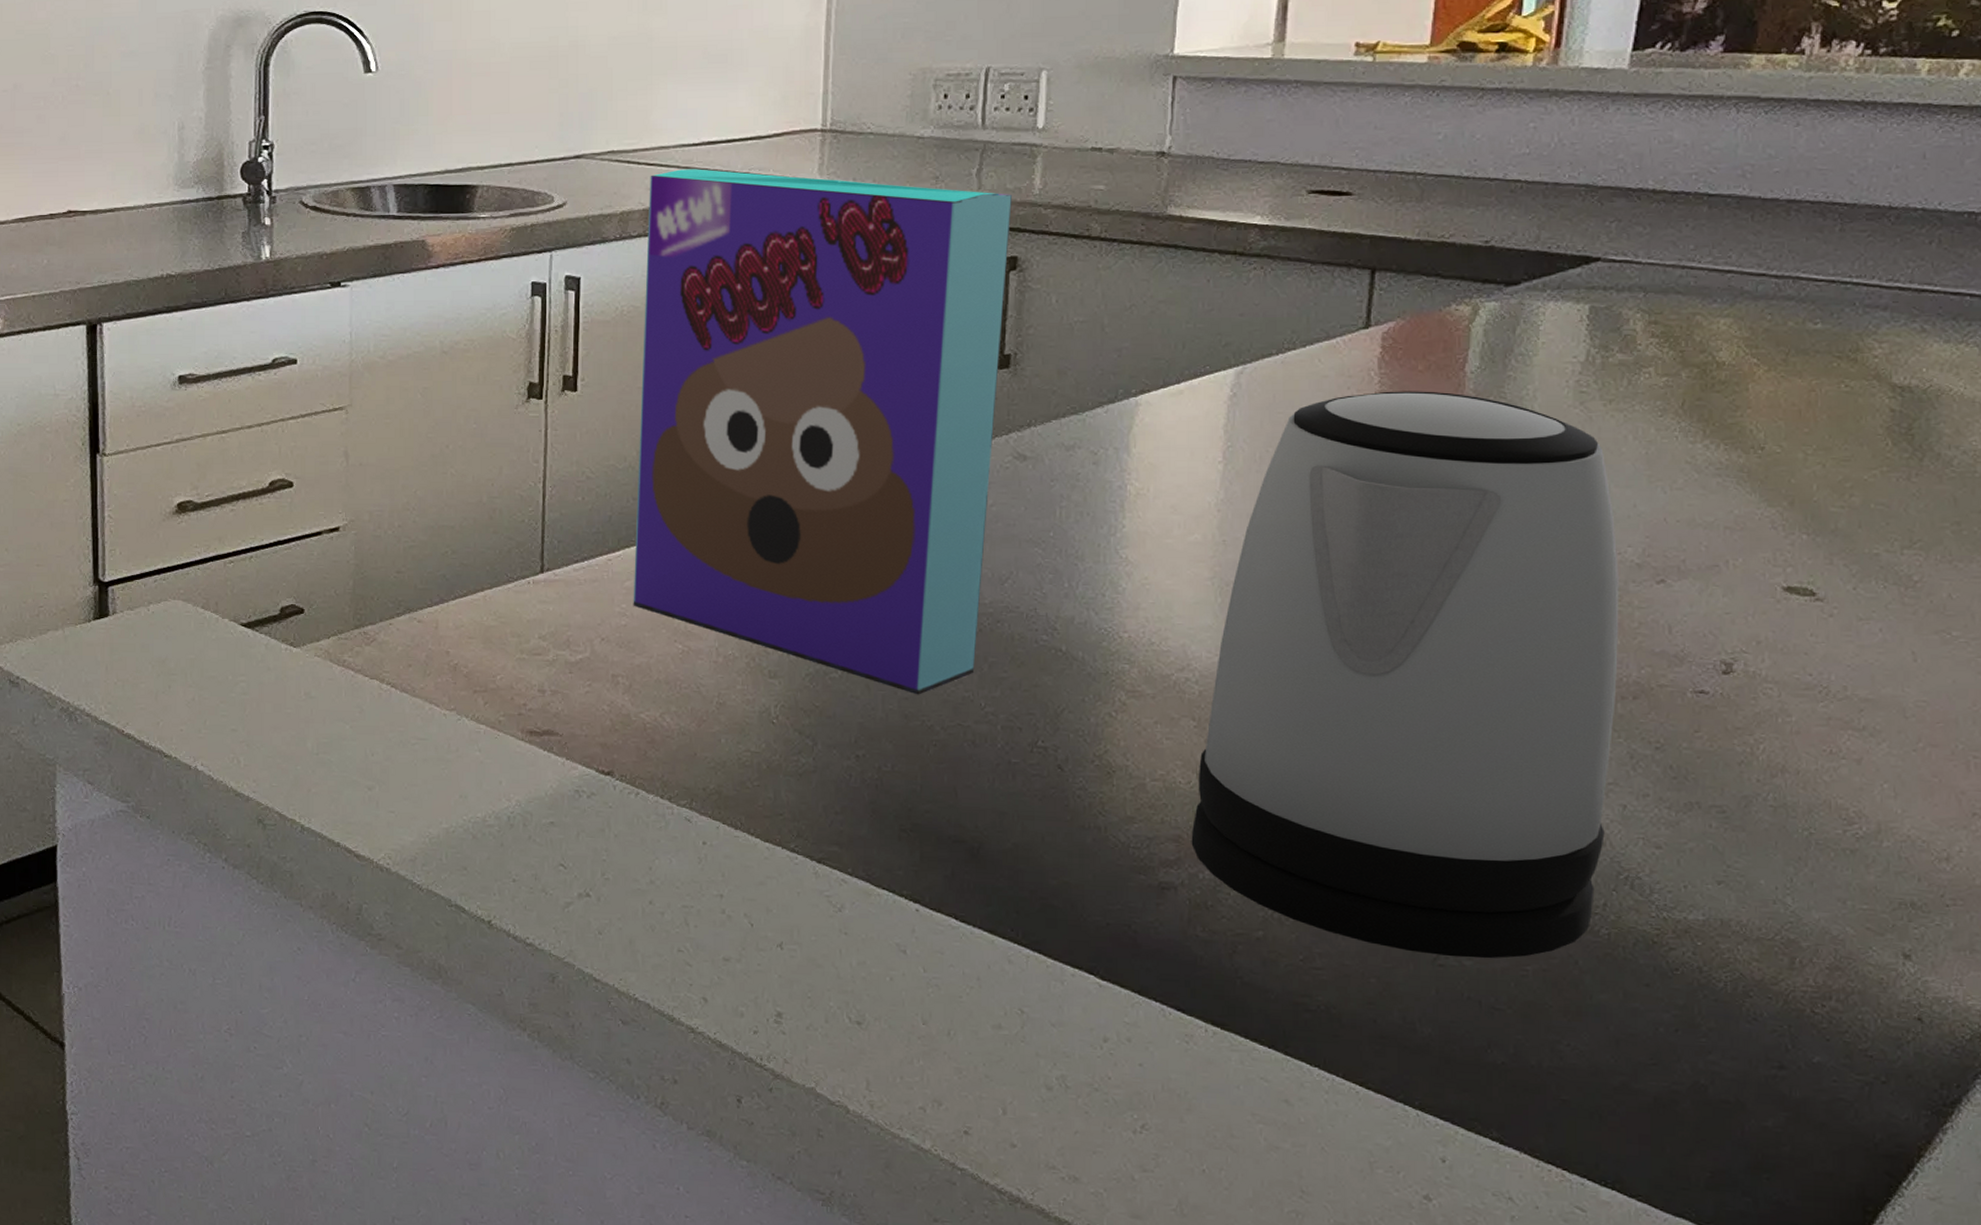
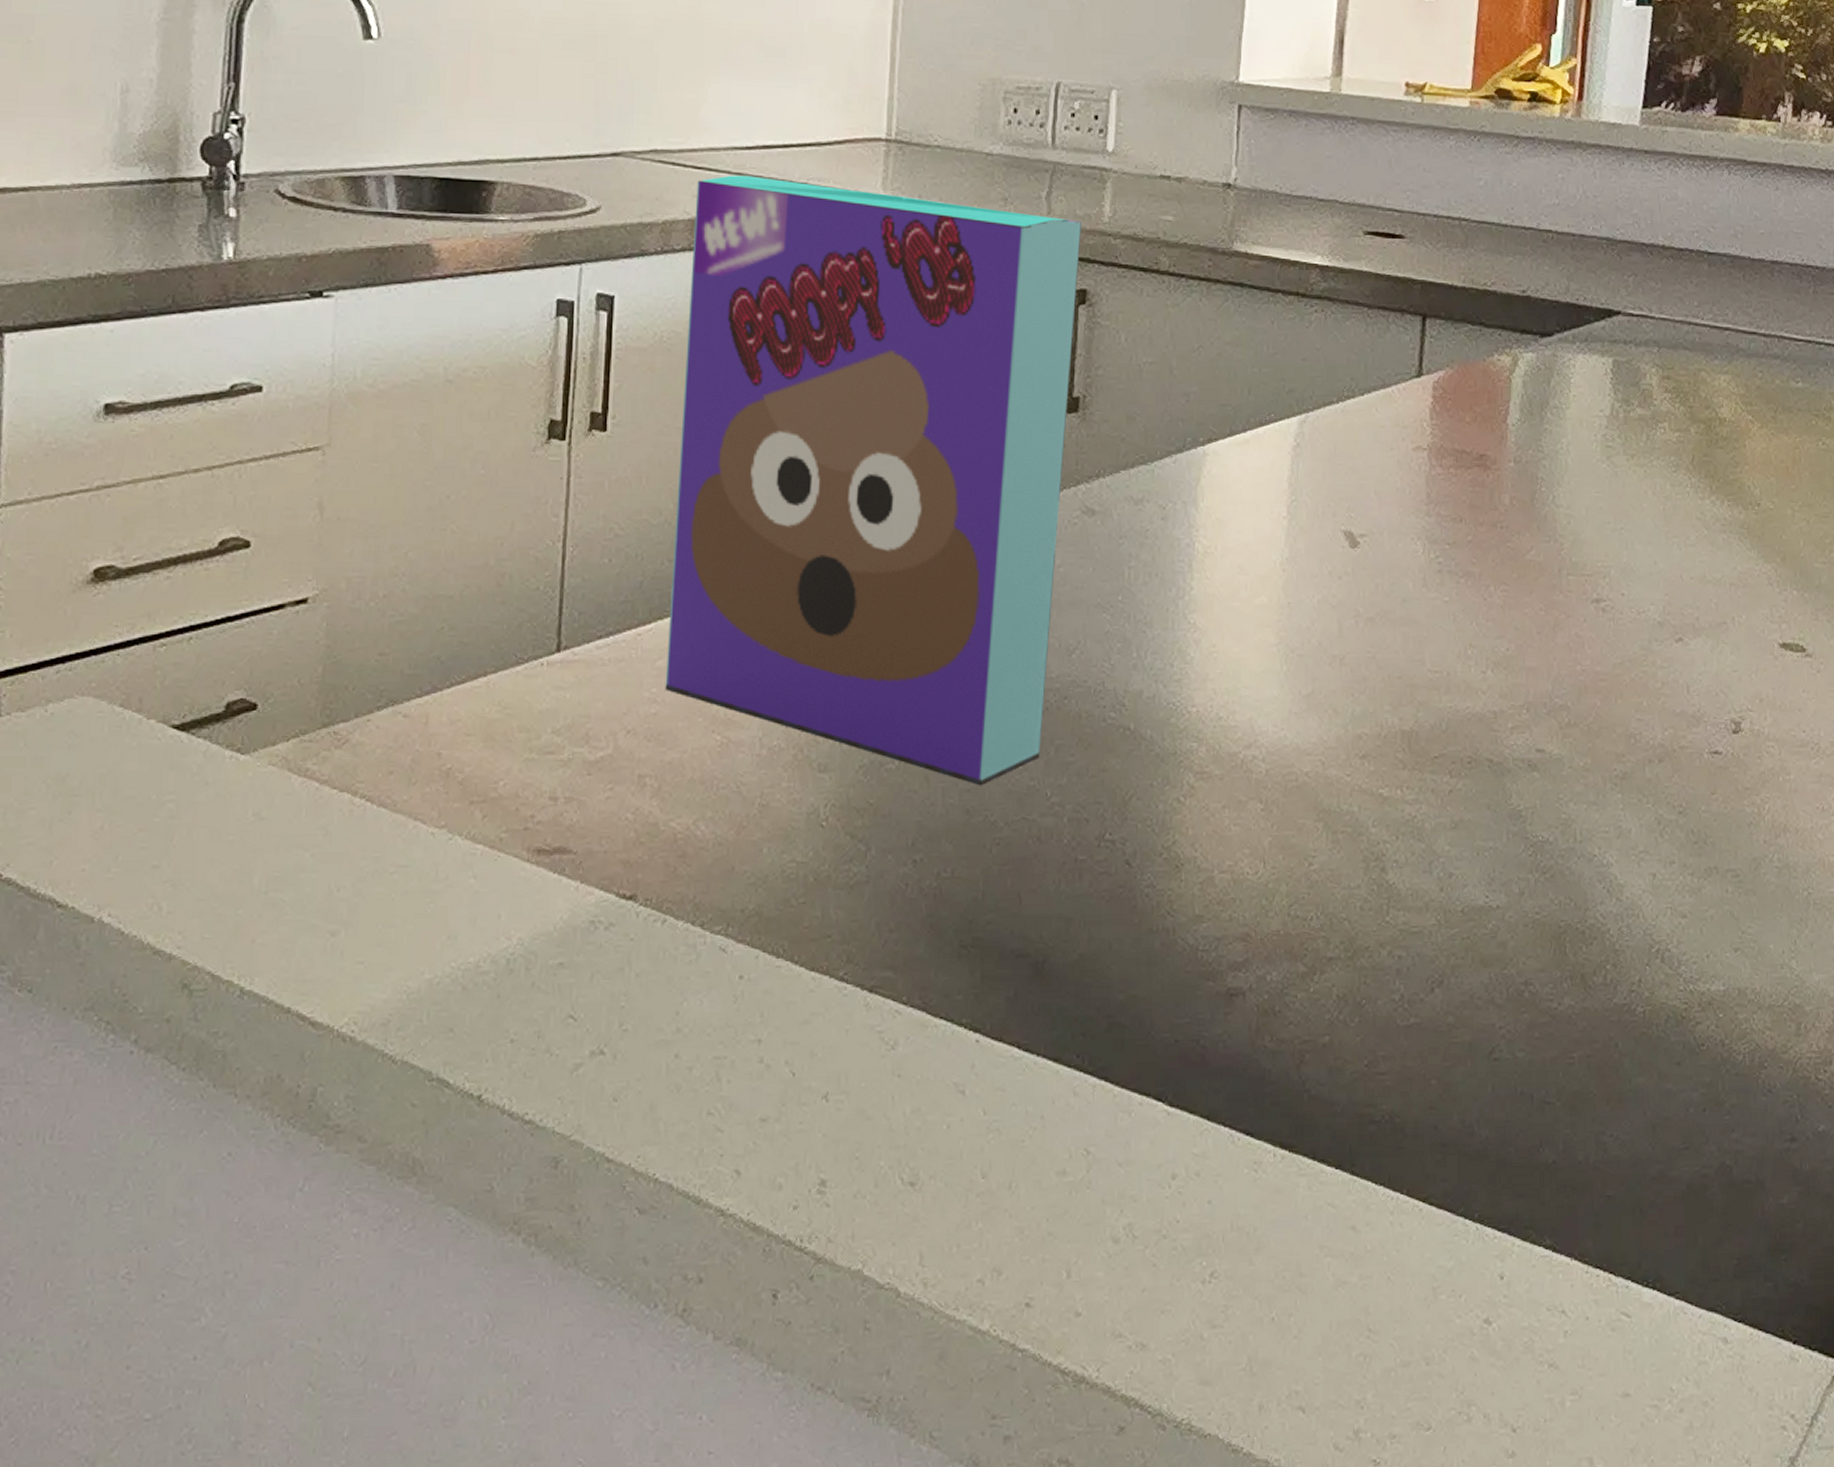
kettle: present [1191,391,1619,959] -> none [1259,443,1645,1049]

